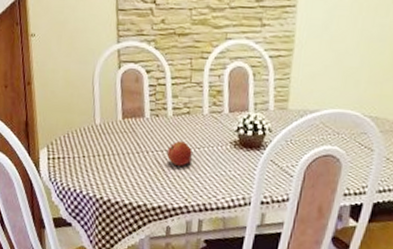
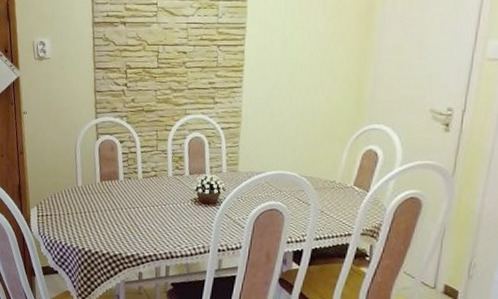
fruit: present [167,141,192,166] -> none [138,199,159,221]

